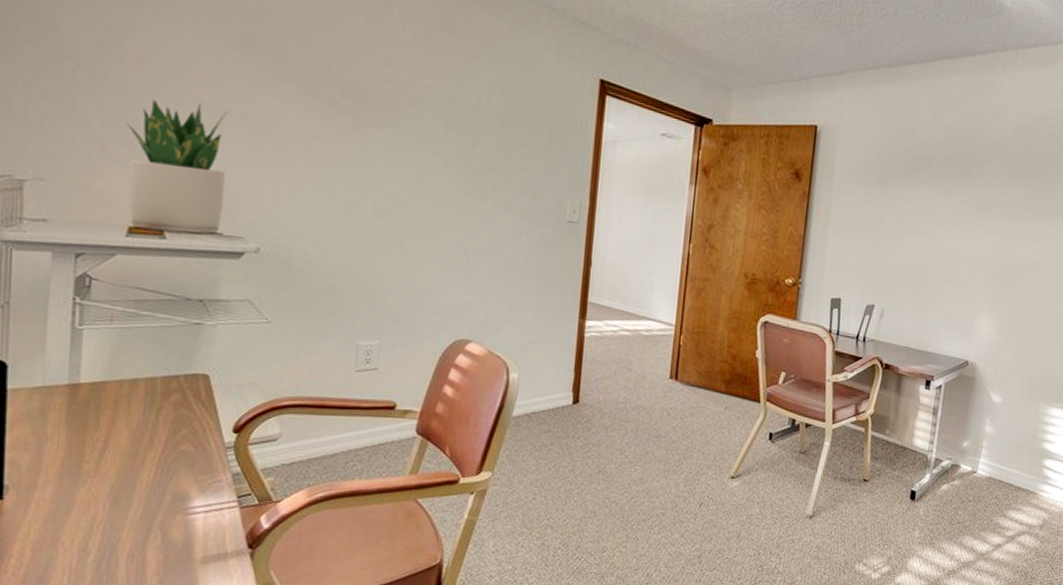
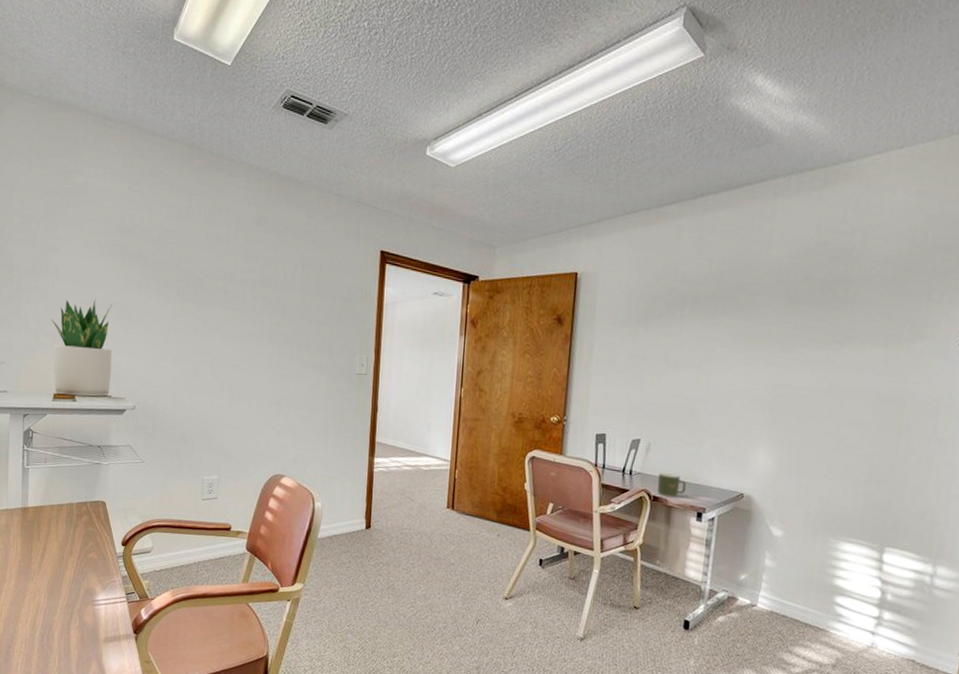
mug: none [889,340,917,365] -> present [657,473,687,498]

